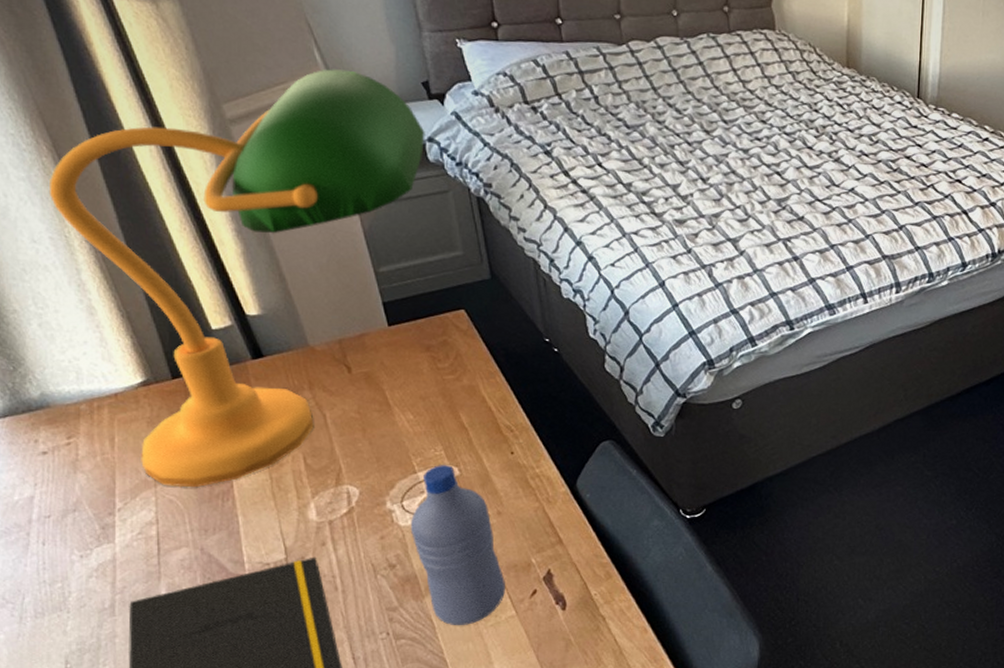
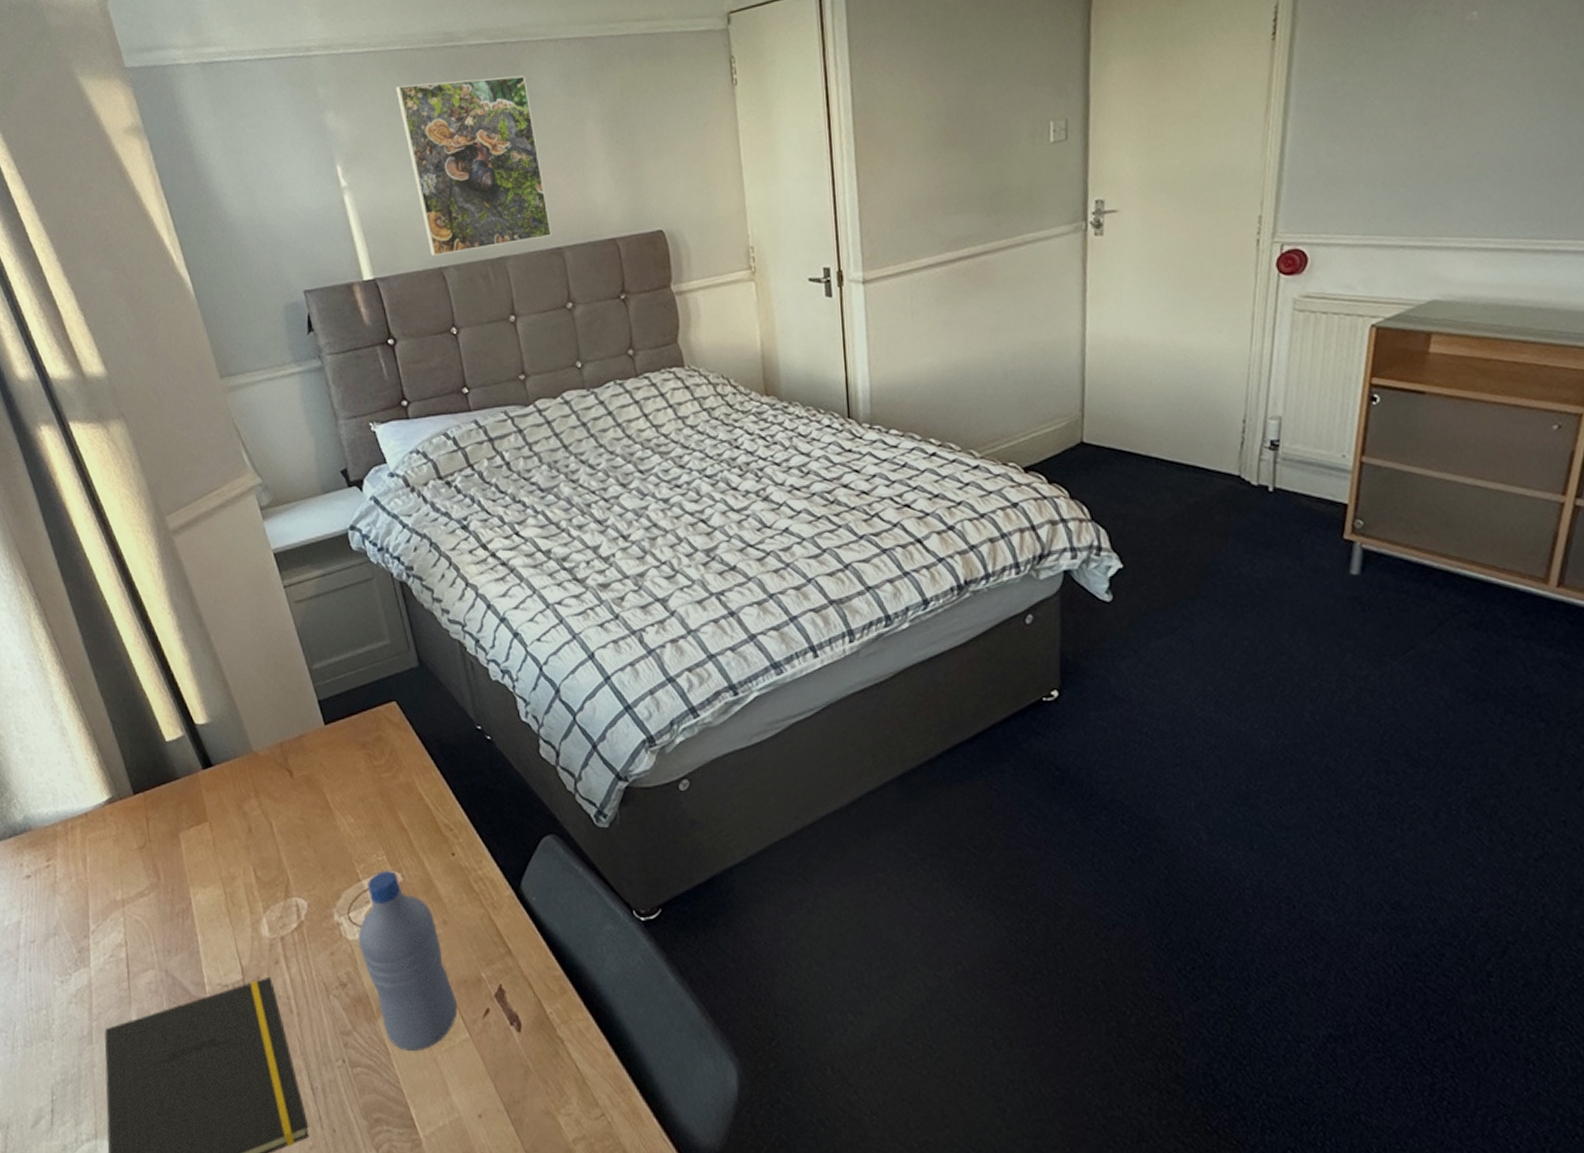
desk lamp: present [50,69,425,488] -> none [26,468,347,907]

